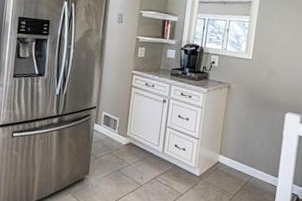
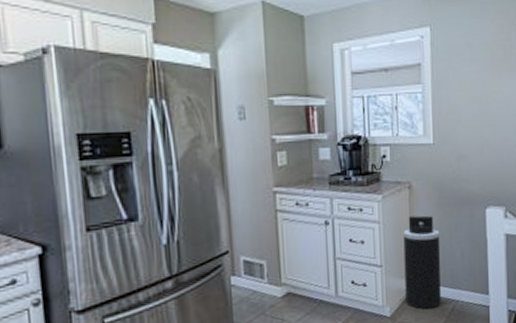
trash can: none [212,108,247,178] -> present [403,215,441,309]

